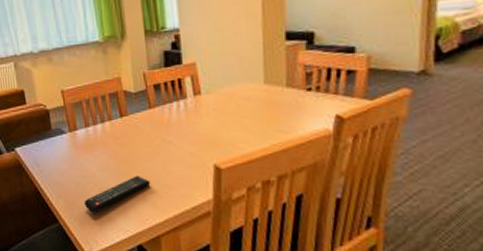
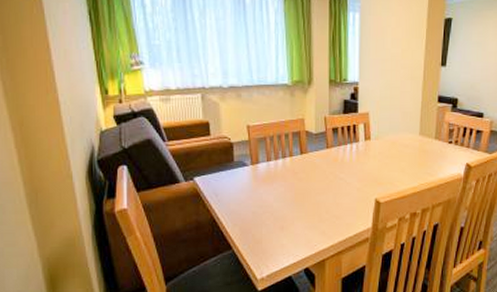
remote control: present [83,175,151,213] -> none [259,207,322,240]

